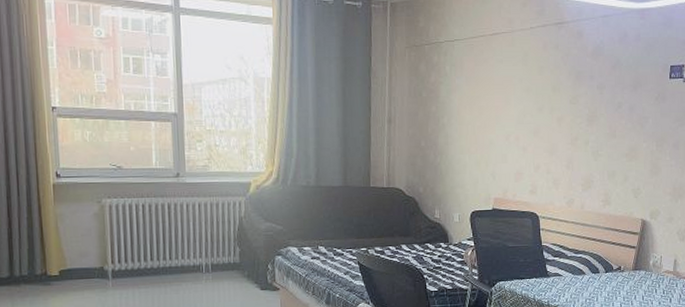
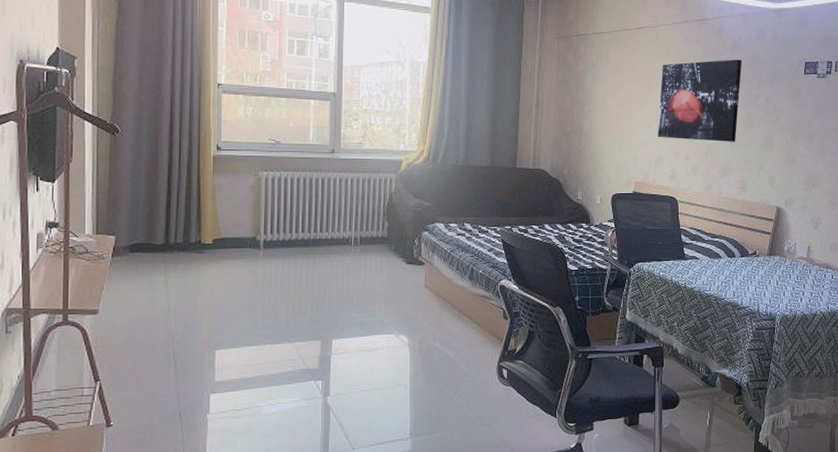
wall art: none [516,65,604,153] -> present [657,59,742,142]

